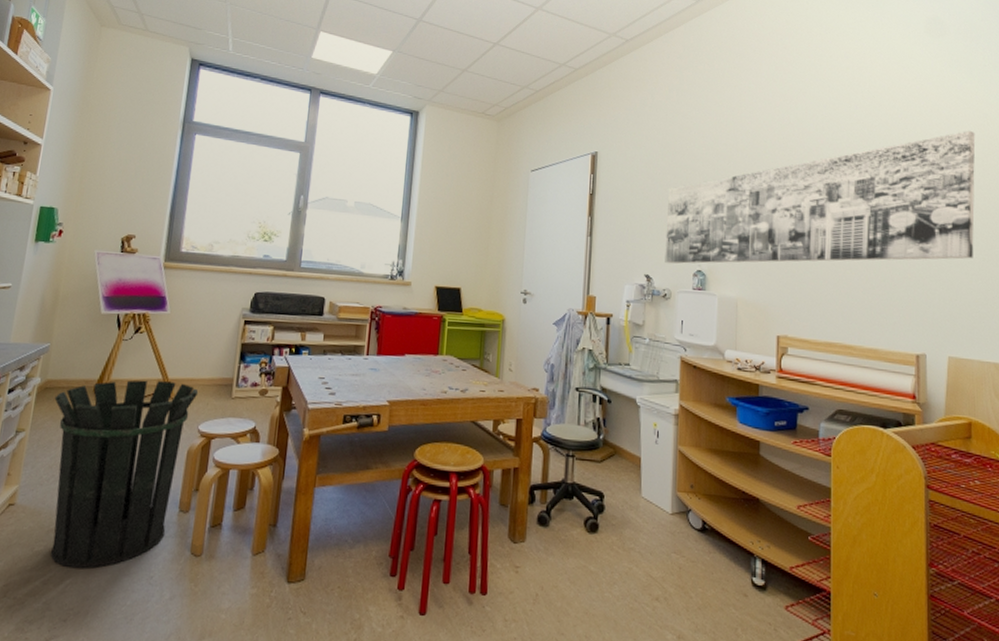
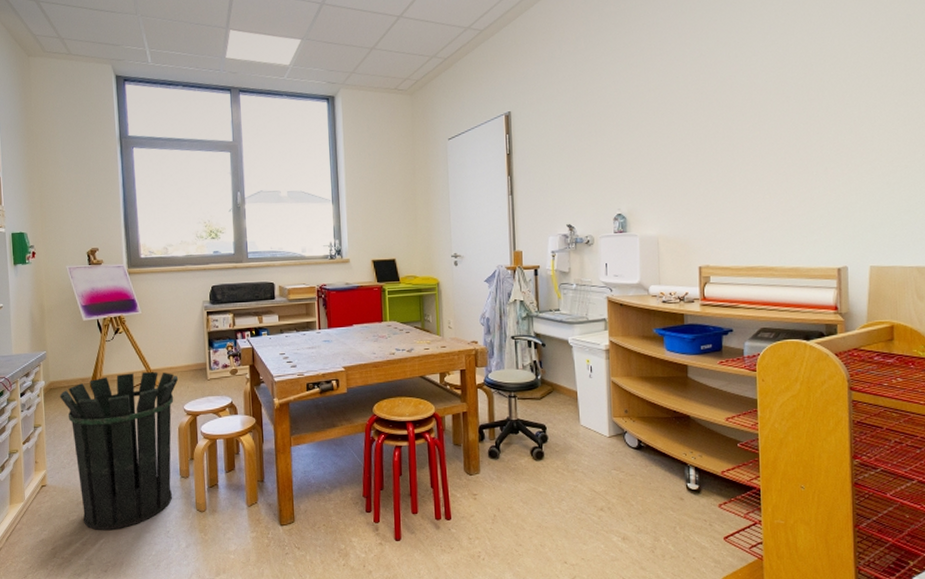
wall art: present [665,130,976,264] -> none [584,34,897,212]

